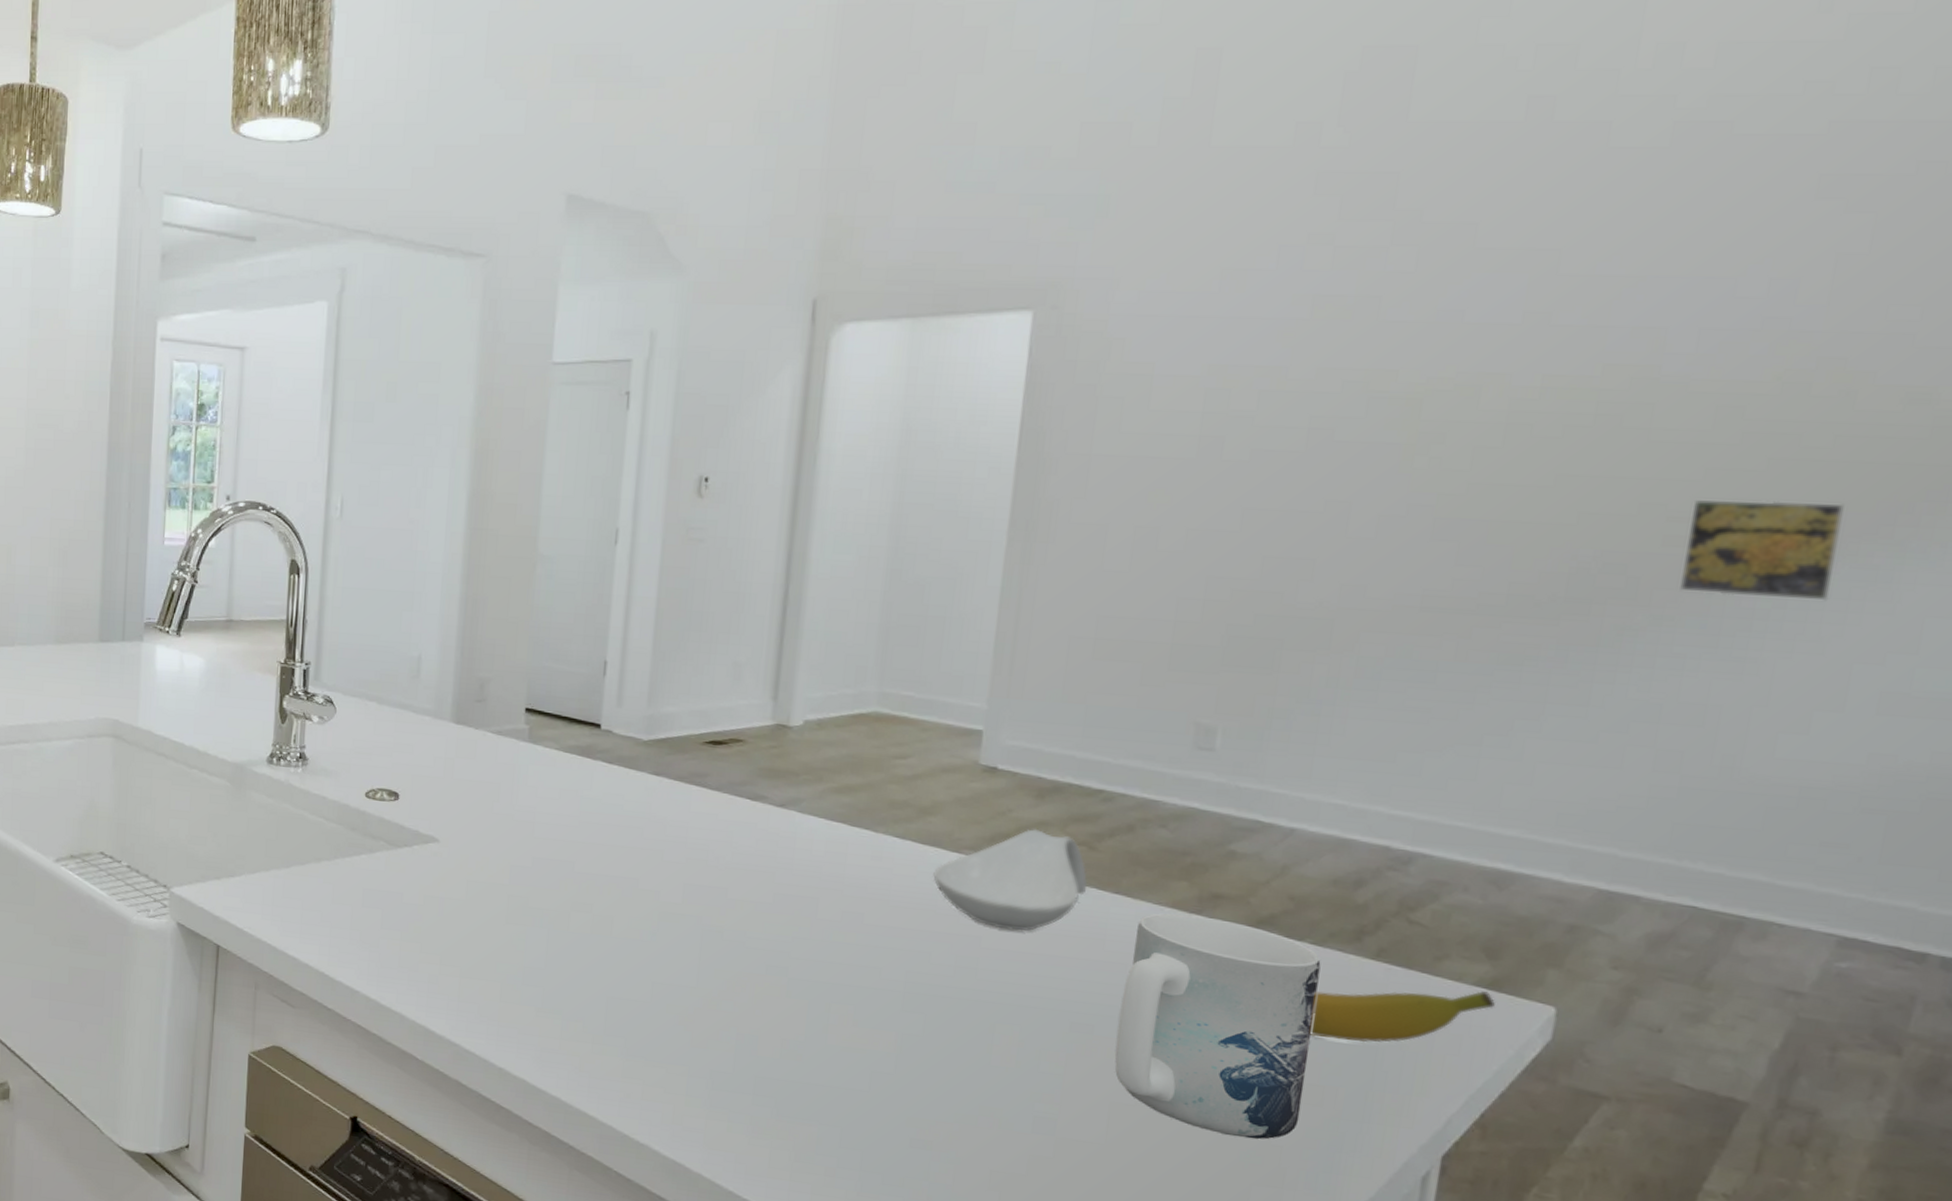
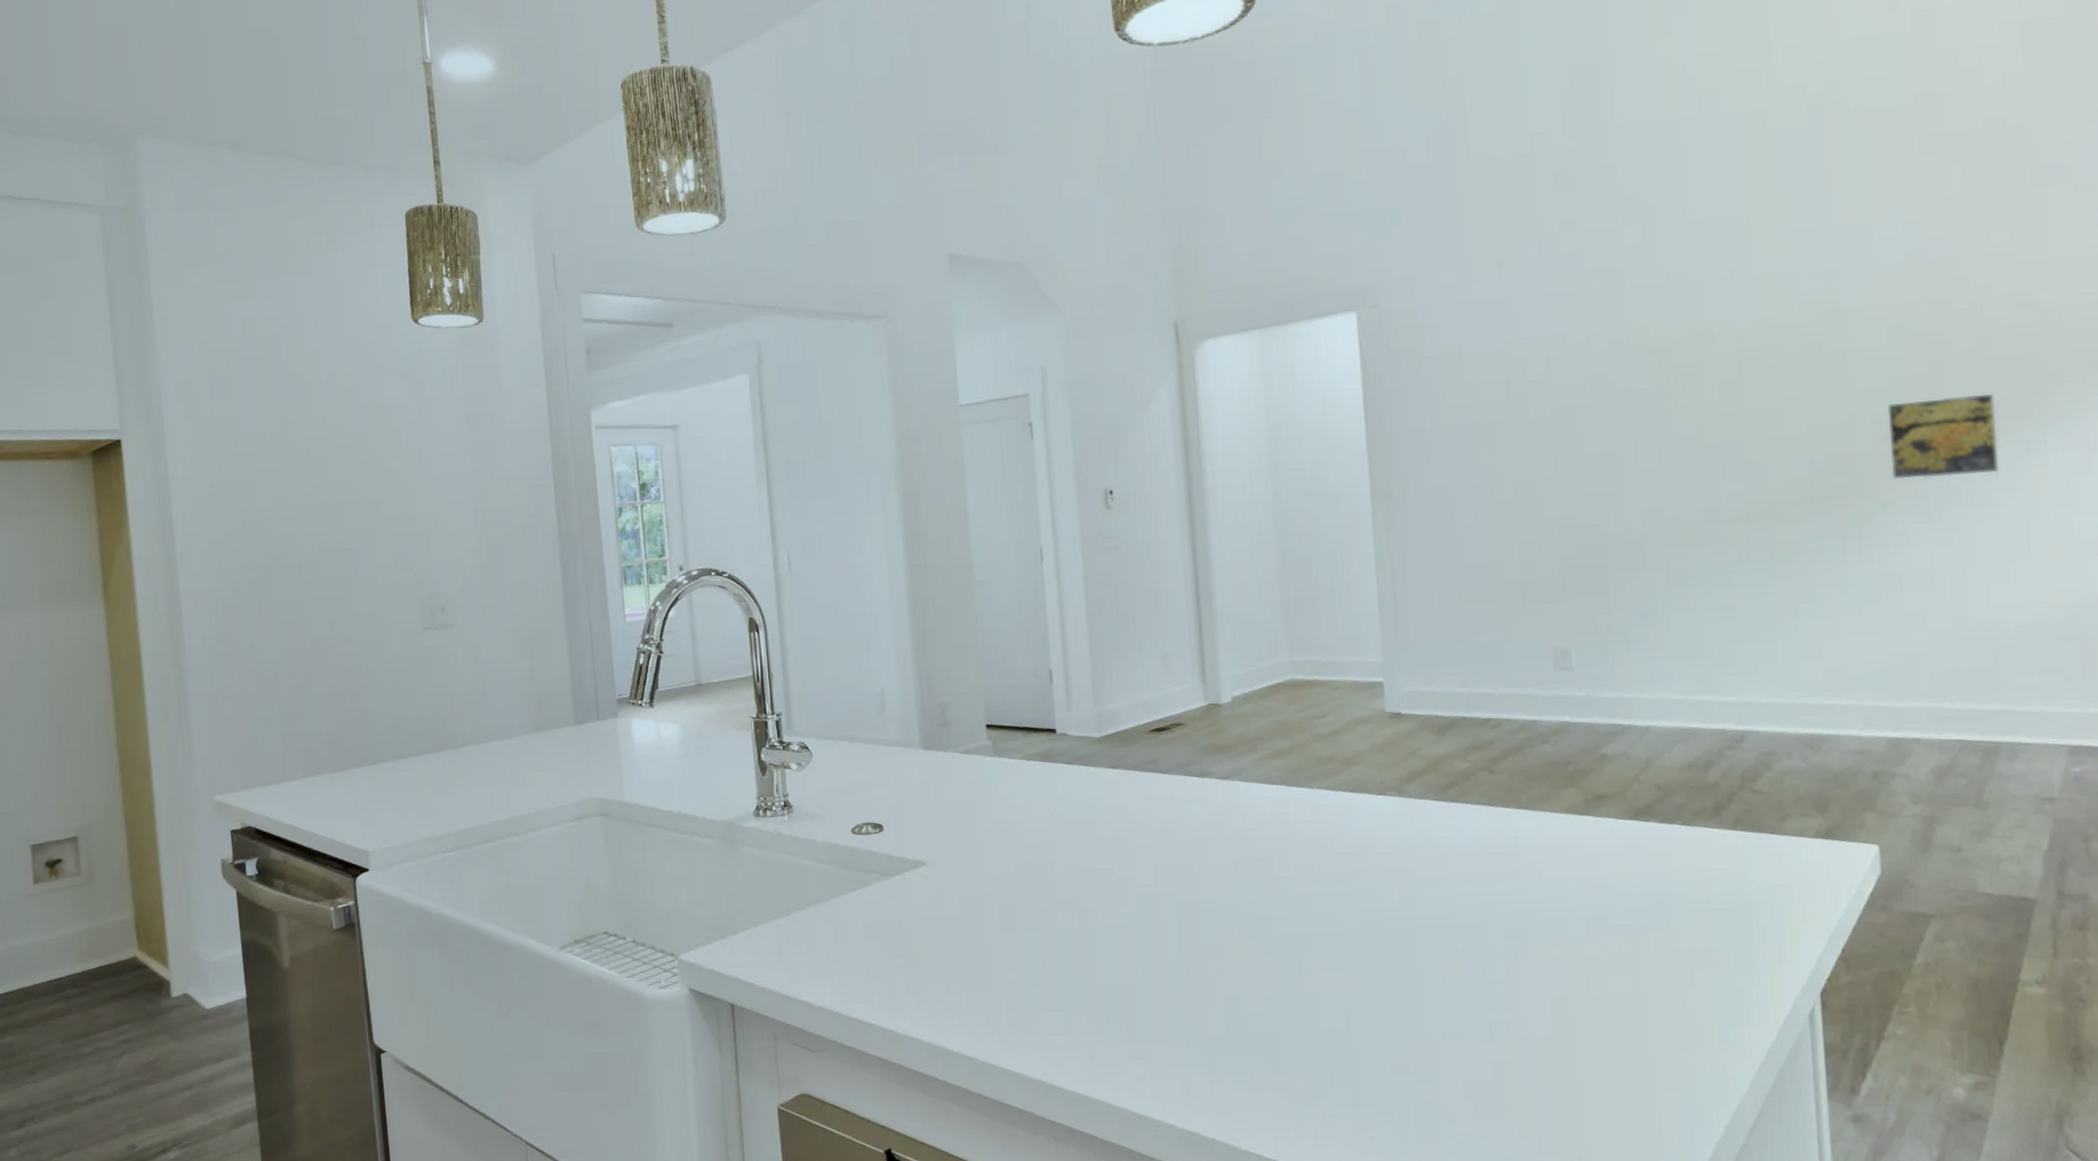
spoon rest: present [933,828,1087,931] -> none [1365,761,1495,858]
mug: present [1114,913,1321,1139] -> none [1541,816,1704,1010]
banana: present [1309,991,1495,1043] -> none [1693,841,1832,907]

